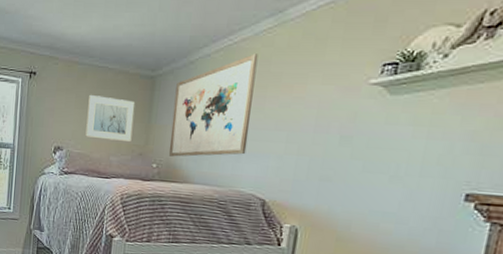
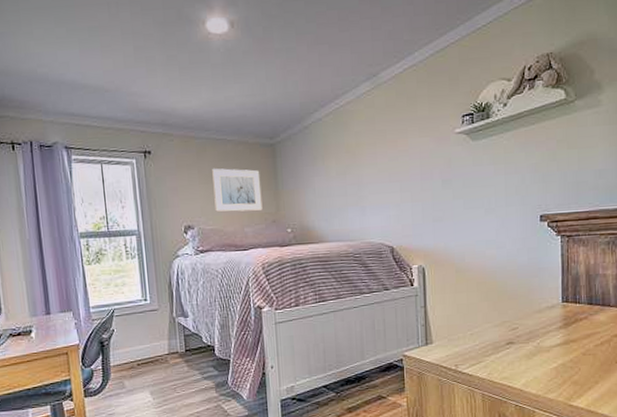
wall art: present [168,53,259,157] -> none [296,114,369,219]

